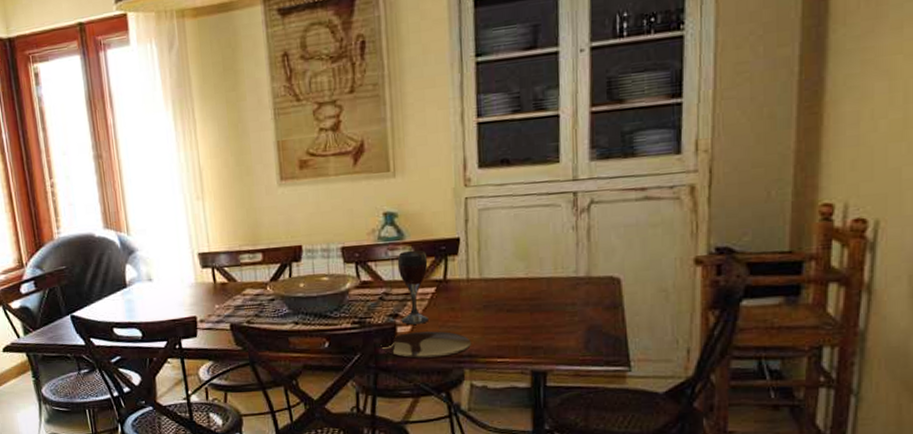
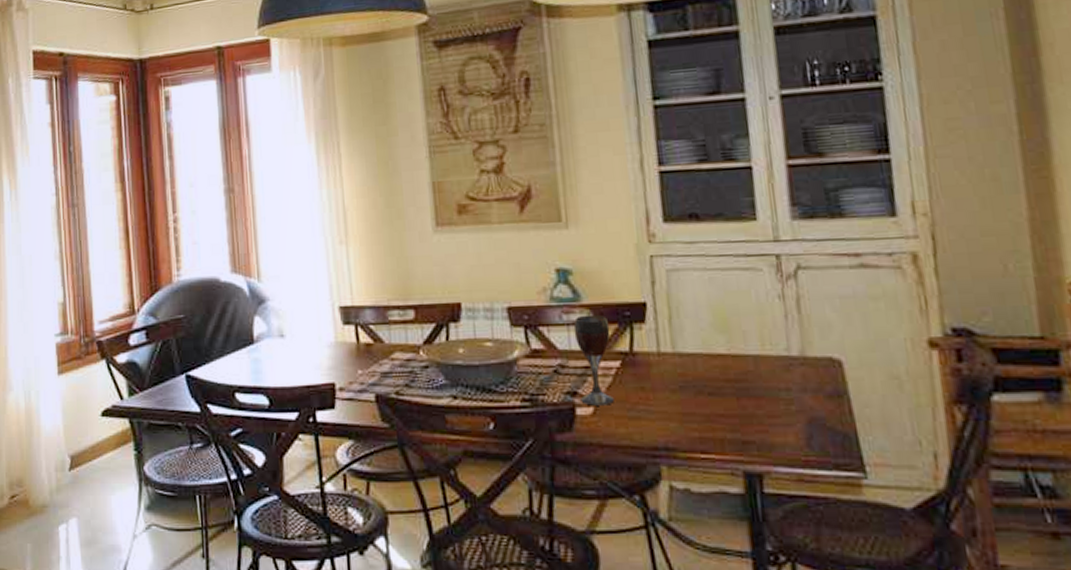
plate: present [381,331,472,360] -> none [557,415,669,451]

